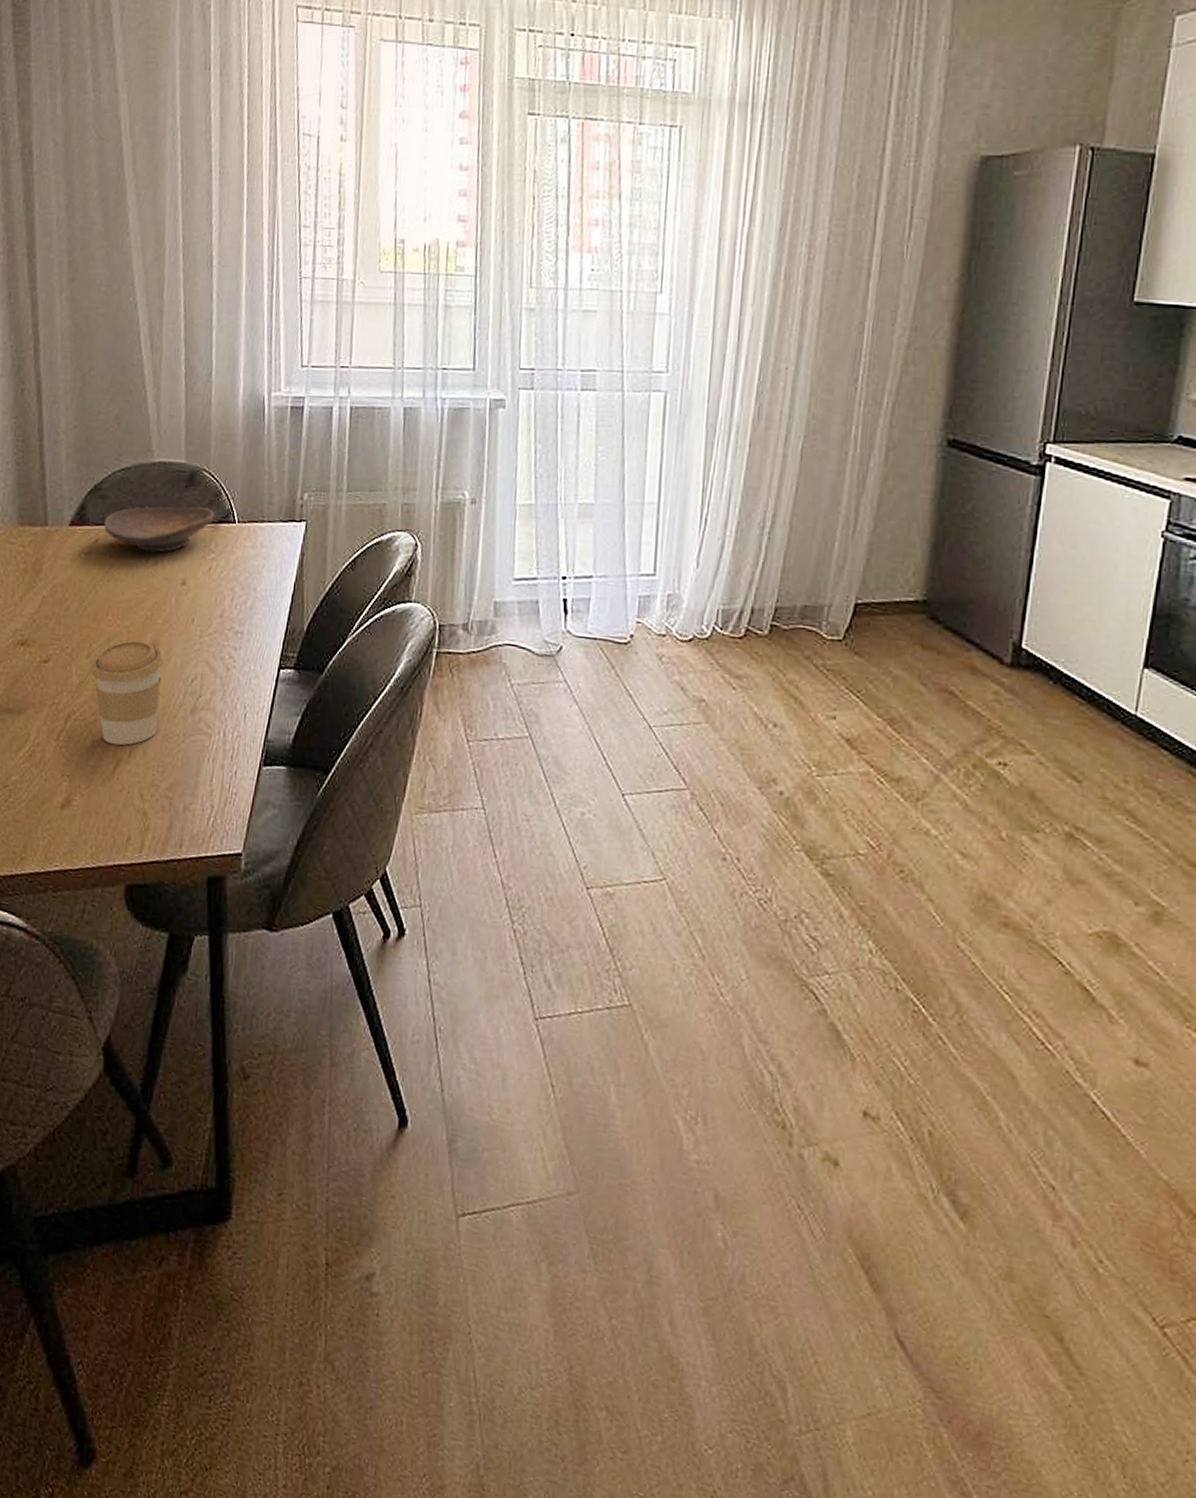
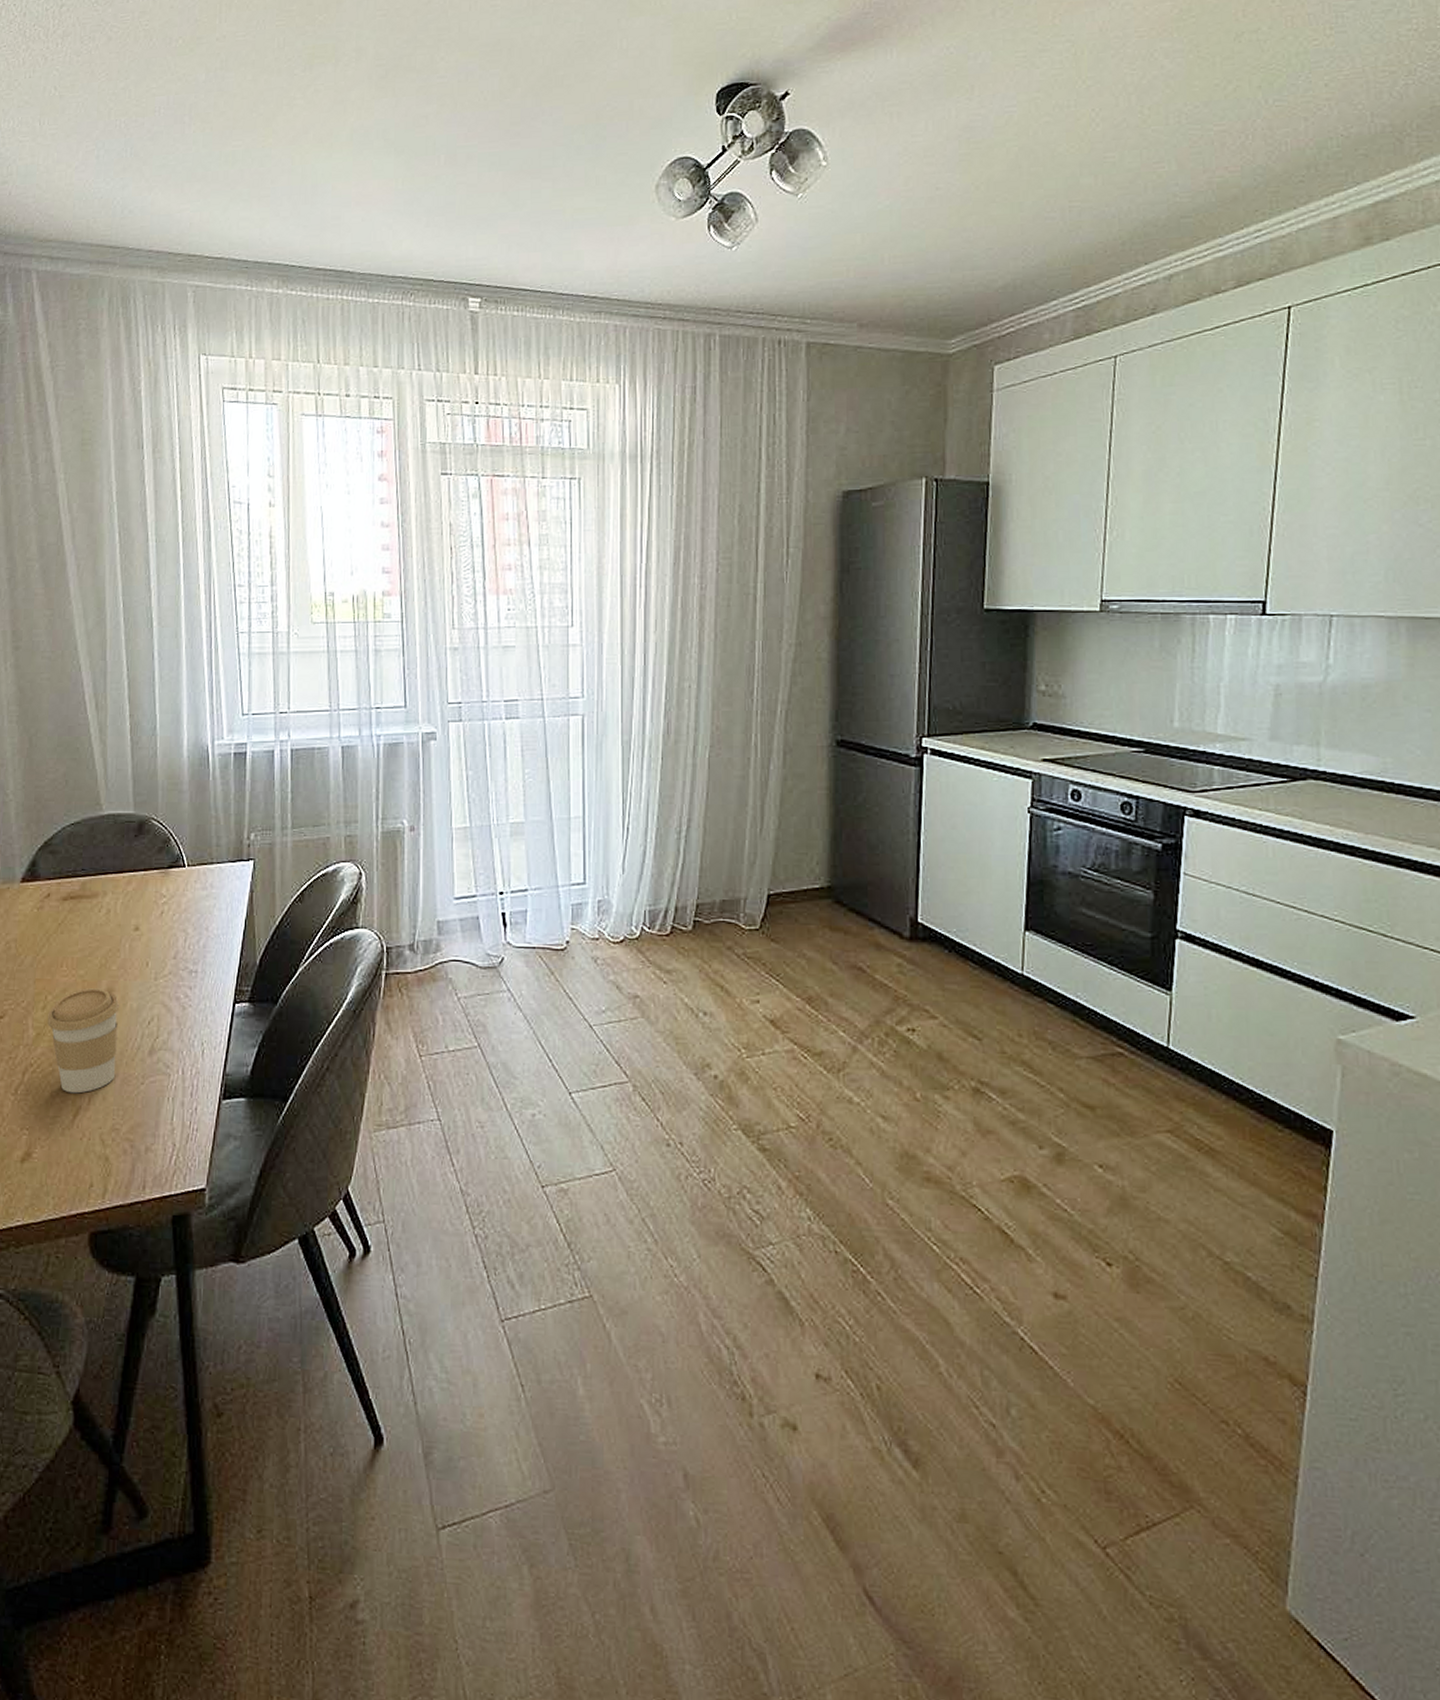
decorative bowl: present [104,506,215,553] -> none [56,855,165,902]

